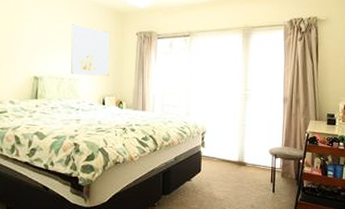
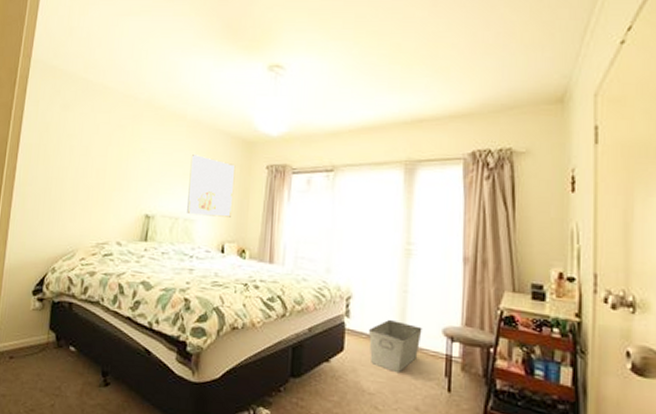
storage bin: none [219,146,256,184] -> present [369,319,422,374]

